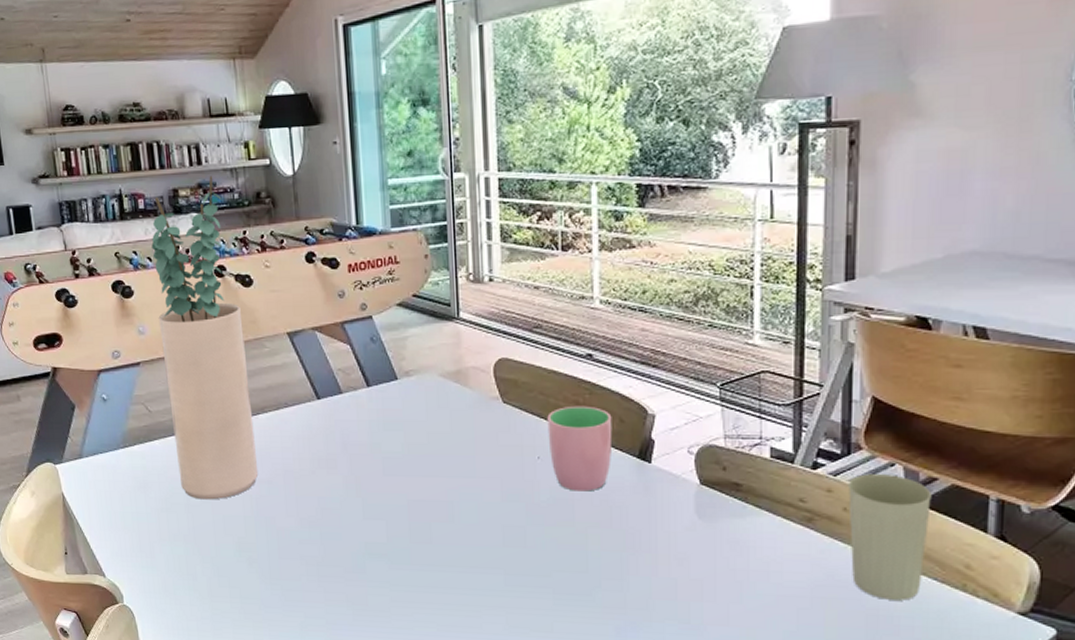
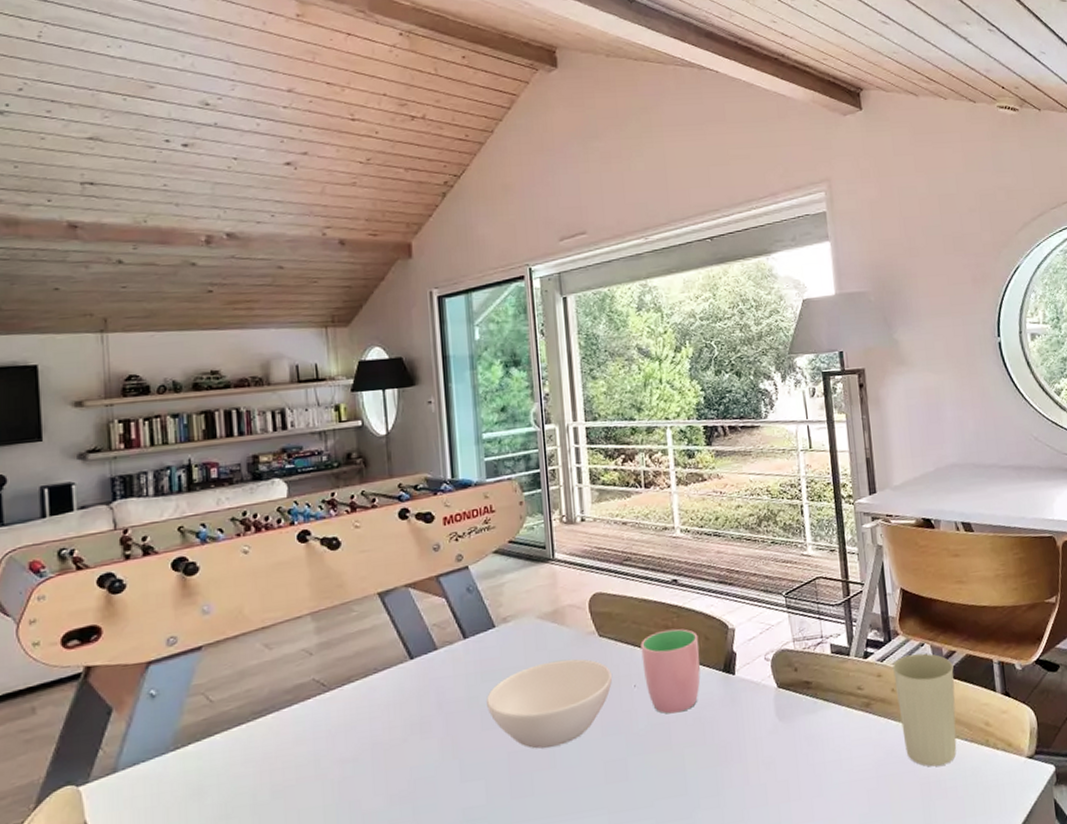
vase: present [151,176,259,500] -> none [224,440,342,796]
soup bowl: none [388,421,516,502] -> present [486,658,613,749]

